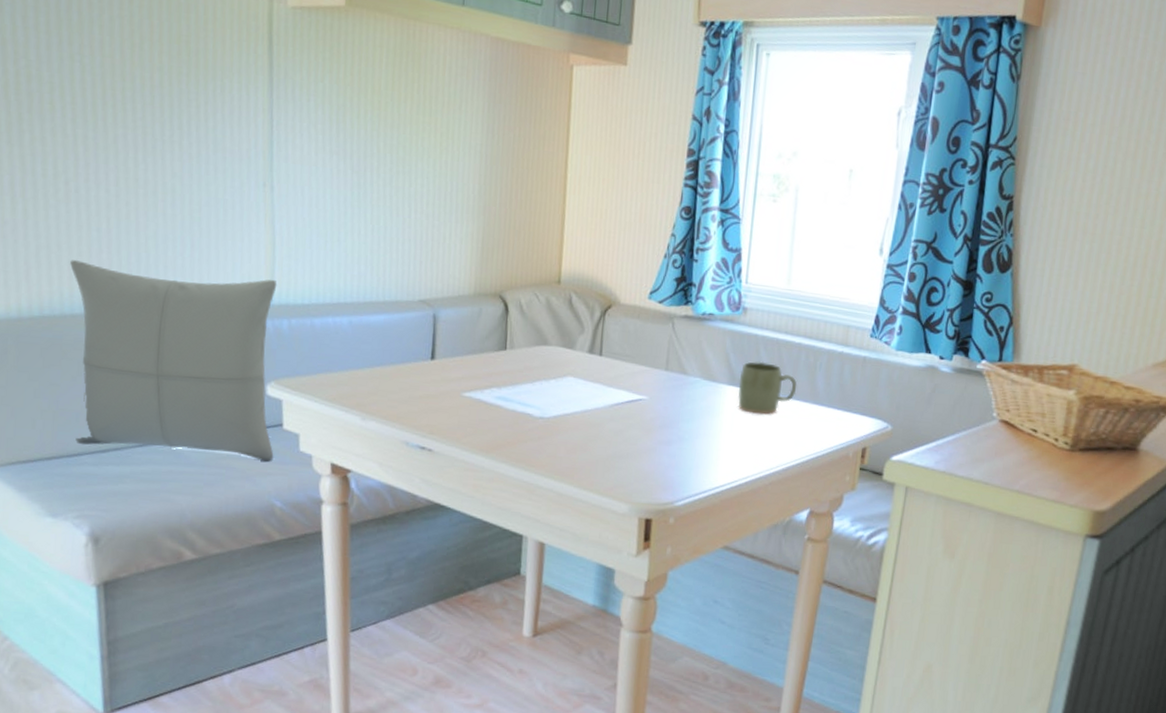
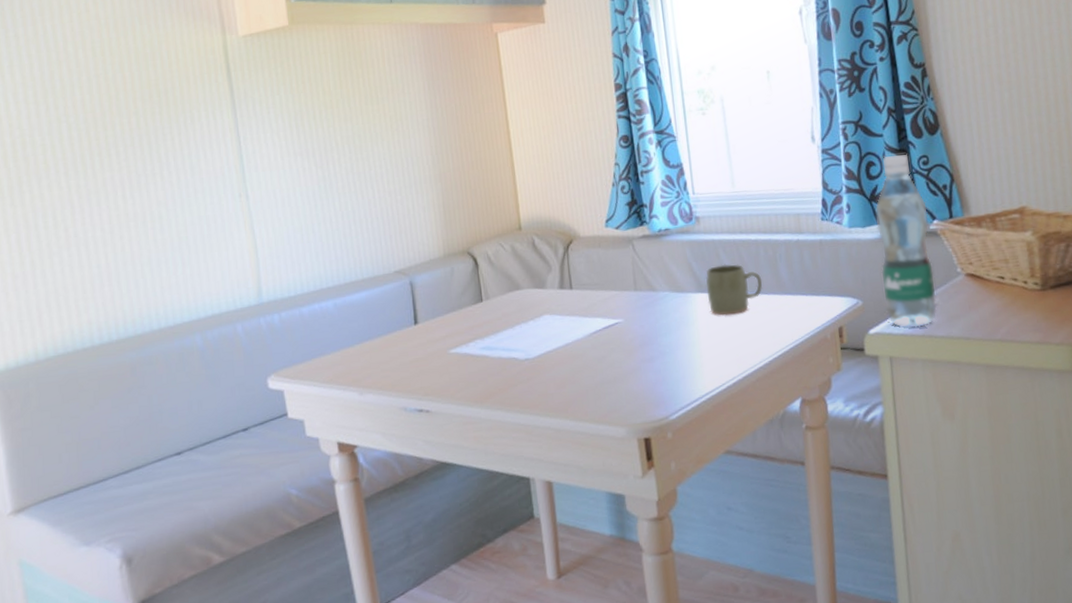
pillow: present [70,260,277,462] -> none [77,279,283,470]
bottle: none [913,284,980,463] -> present [875,153,937,328]

